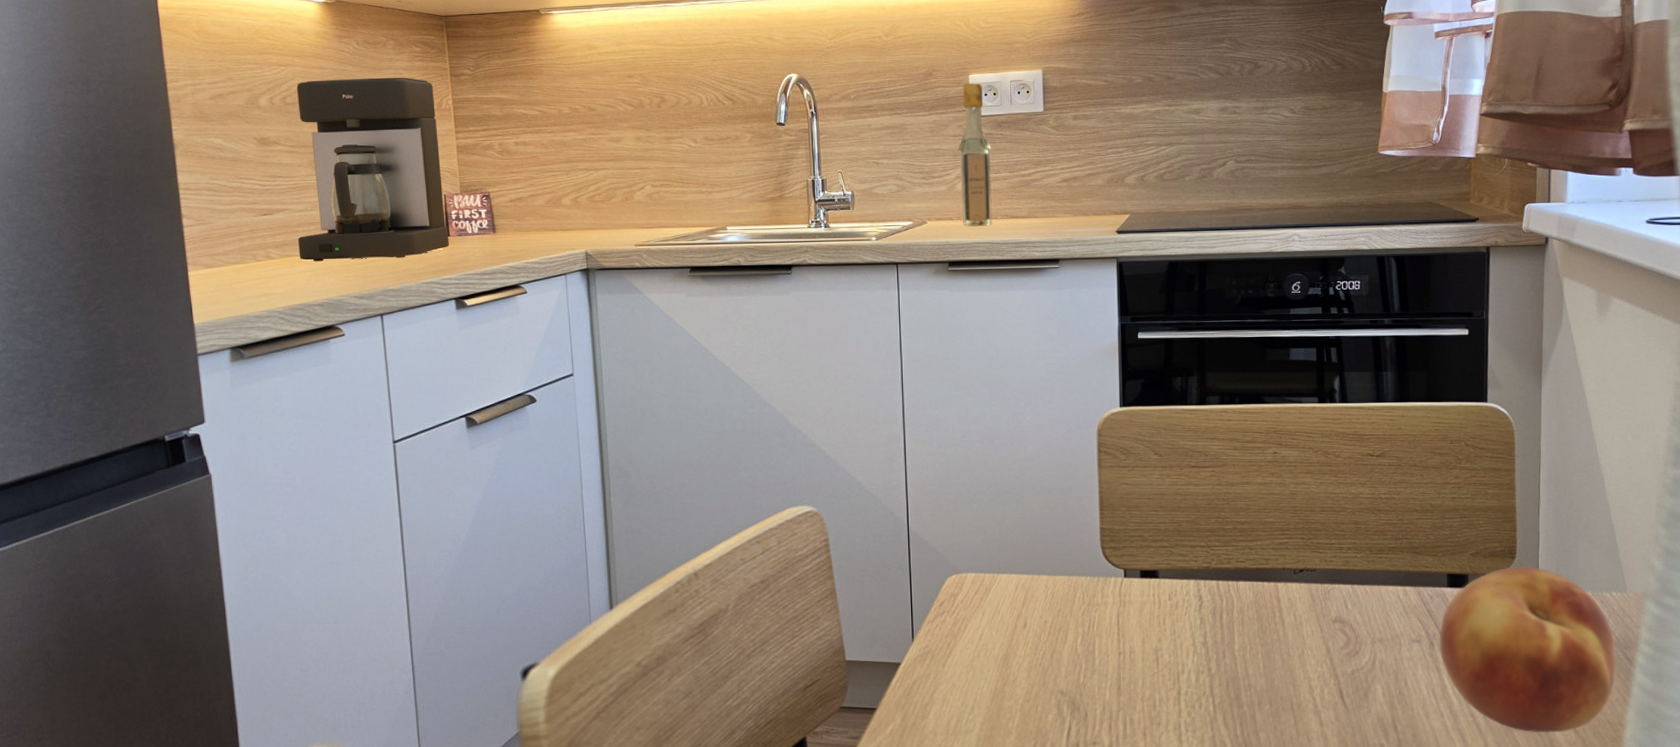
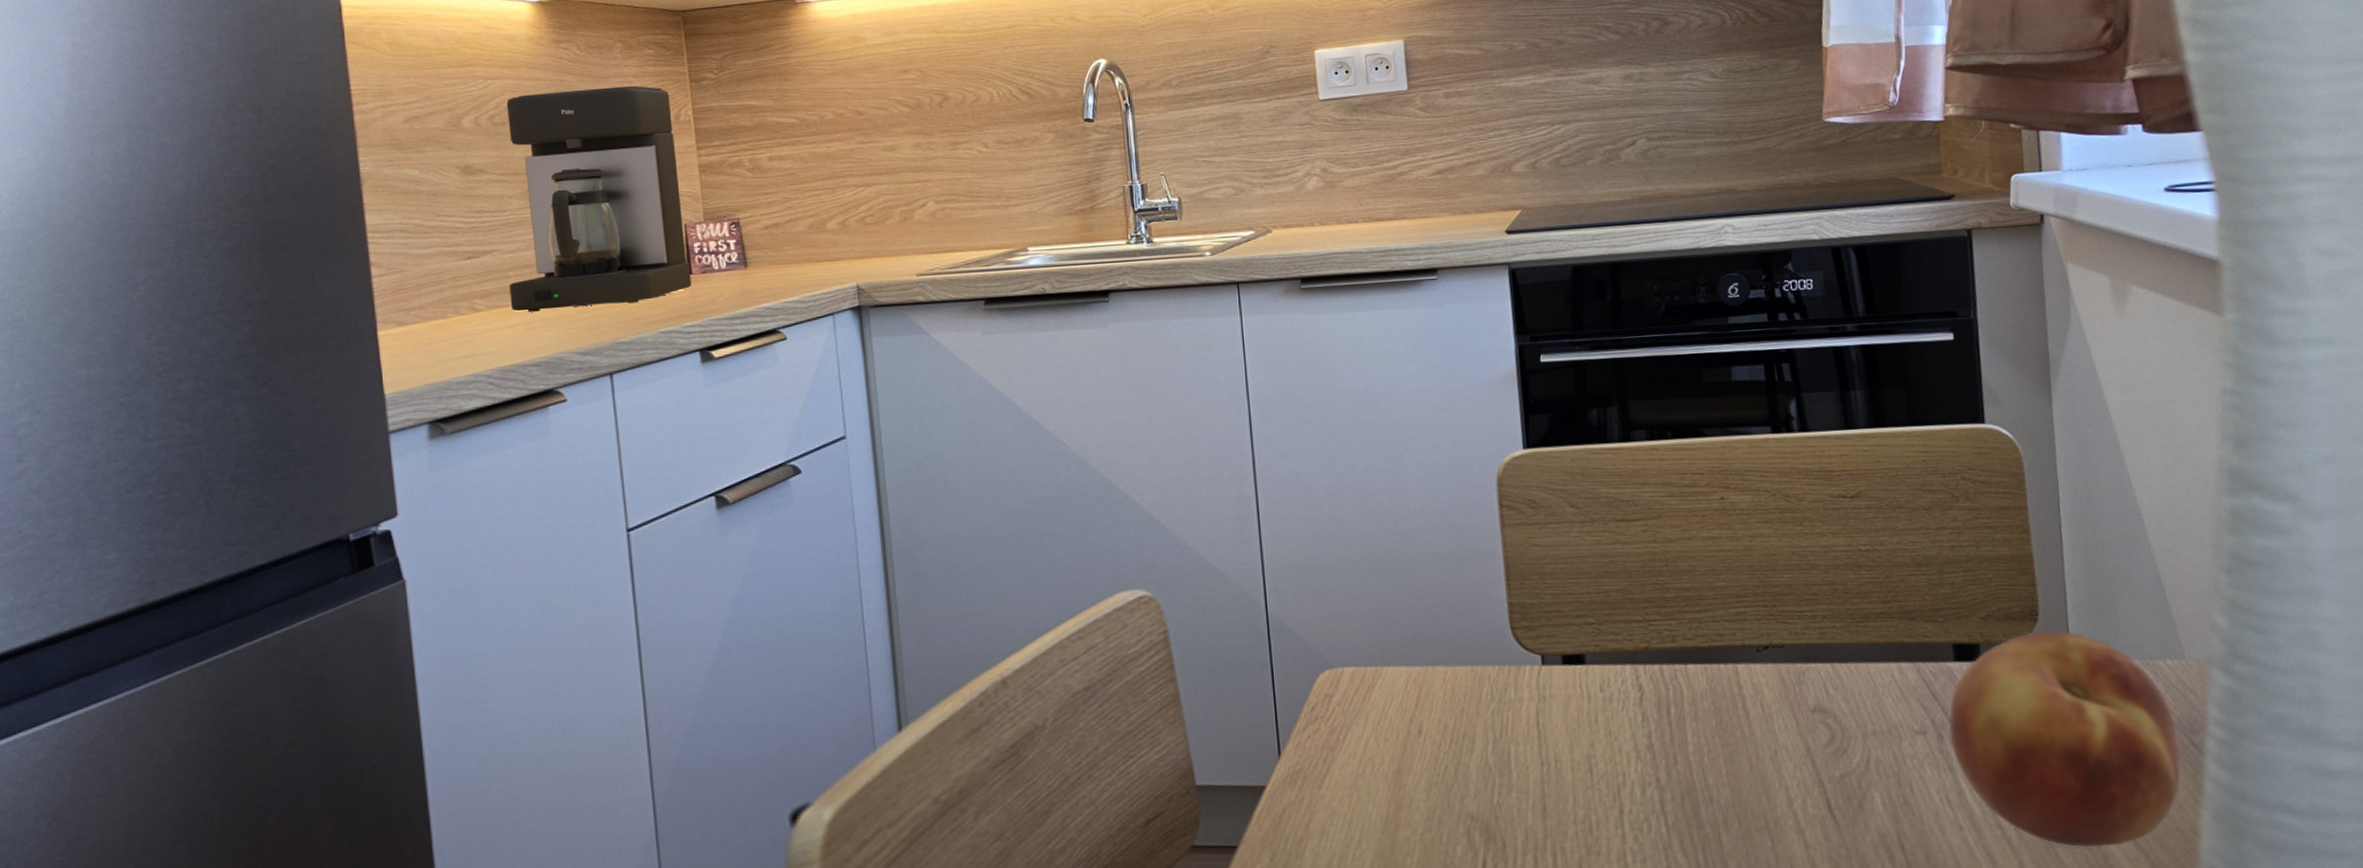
bottle: present [958,82,992,227] -> none [1306,58,1352,235]

